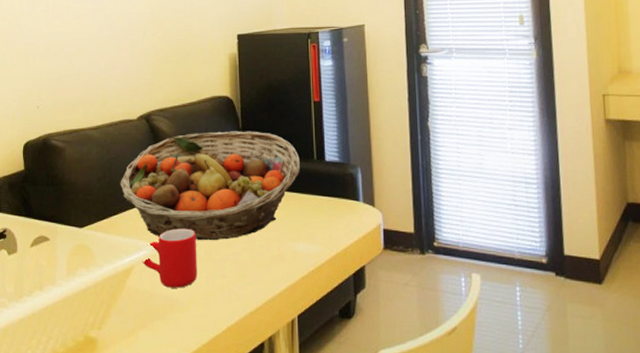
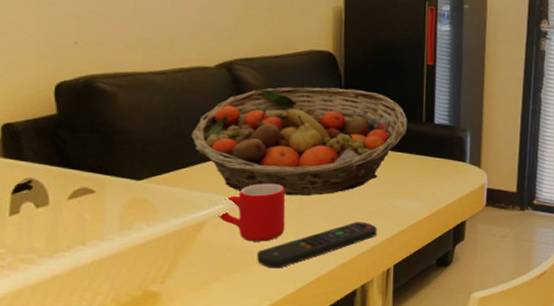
remote control: none [175,267,279,317] -> present [257,222,377,269]

